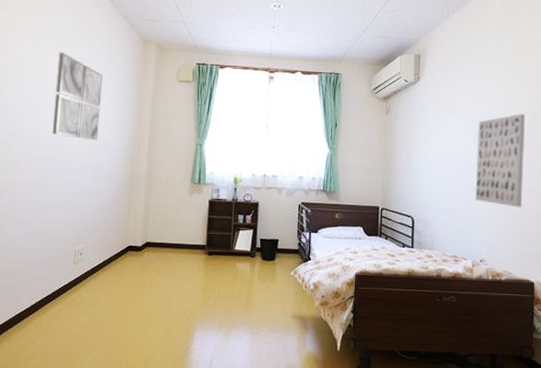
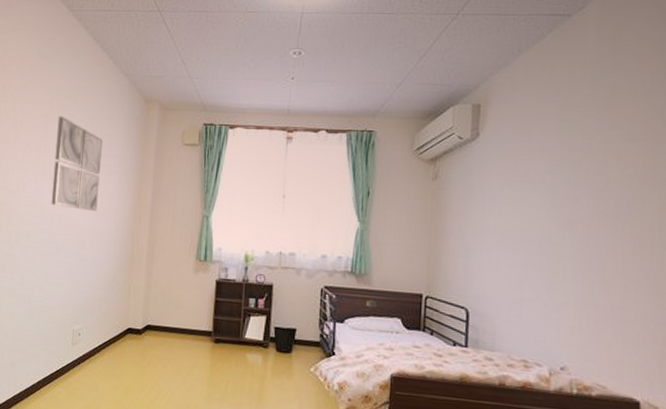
wall art: present [475,114,525,208] -> none [554,178,630,302]

